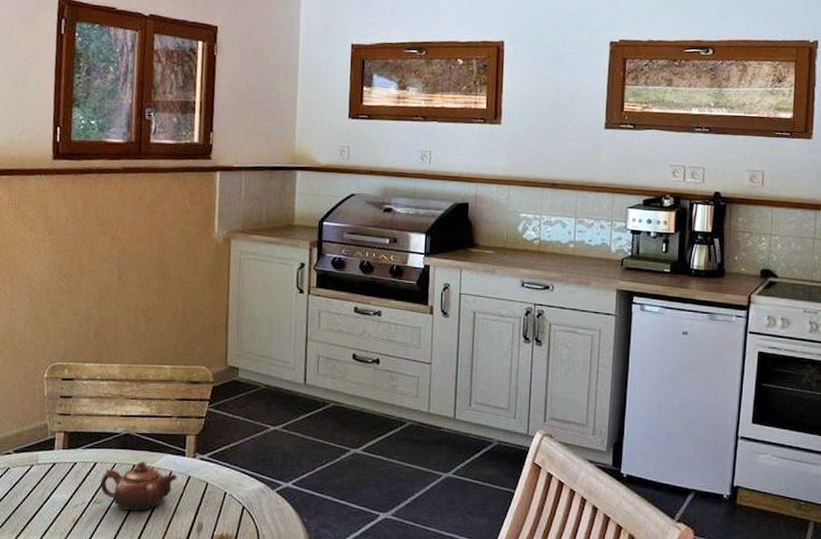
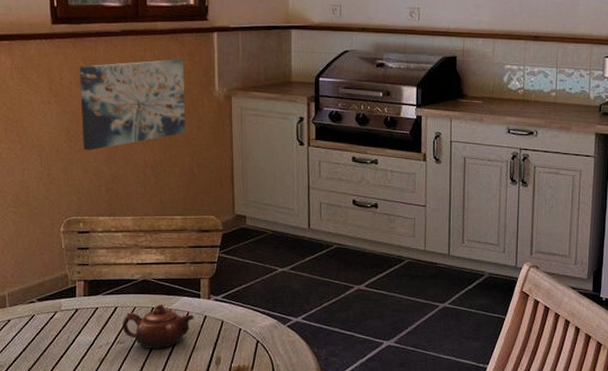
wall art: none [74,198,185,292] -> present [79,59,185,151]

